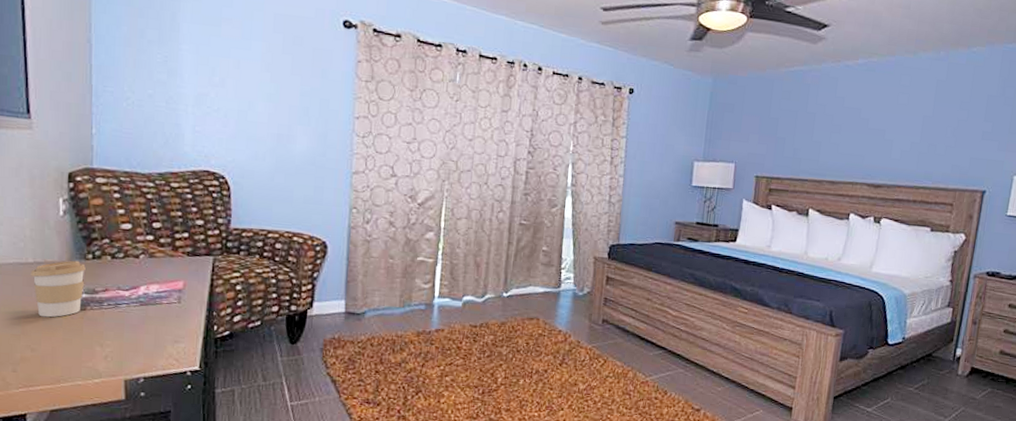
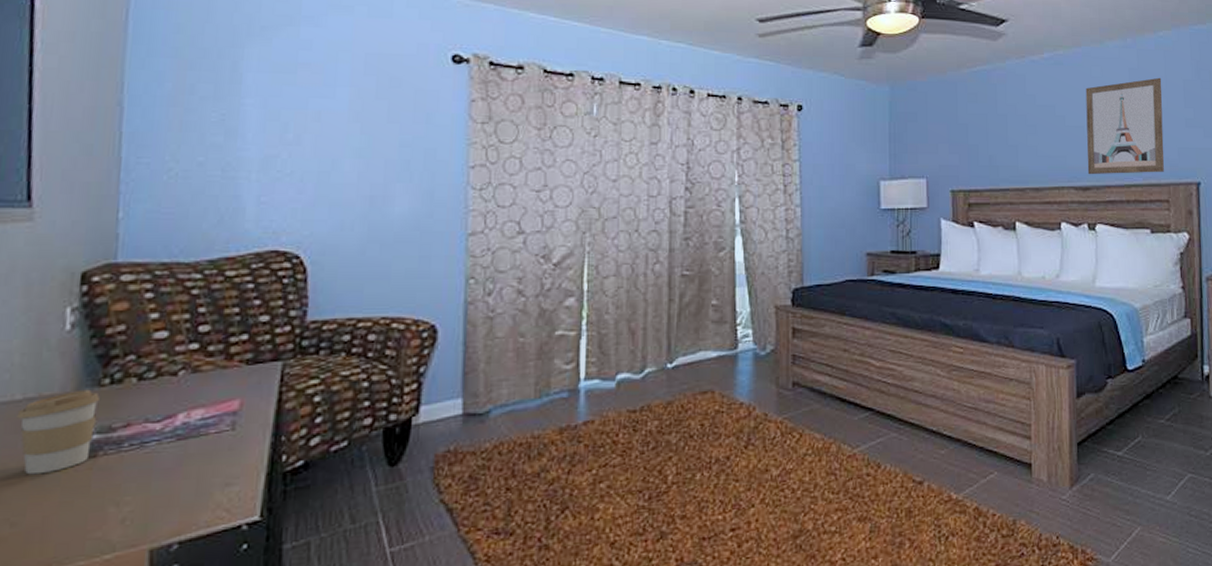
wall art: none [881,90,967,179] -> present [1085,77,1164,175]

